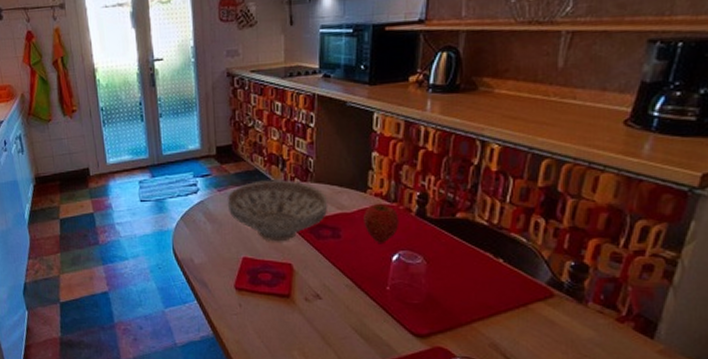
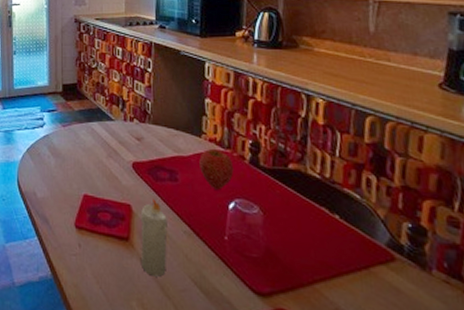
decorative bowl: present [227,180,328,242] -> none [70,119,166,182]
candle: none [301,256,329,328] -> present [140,199,168,277]

